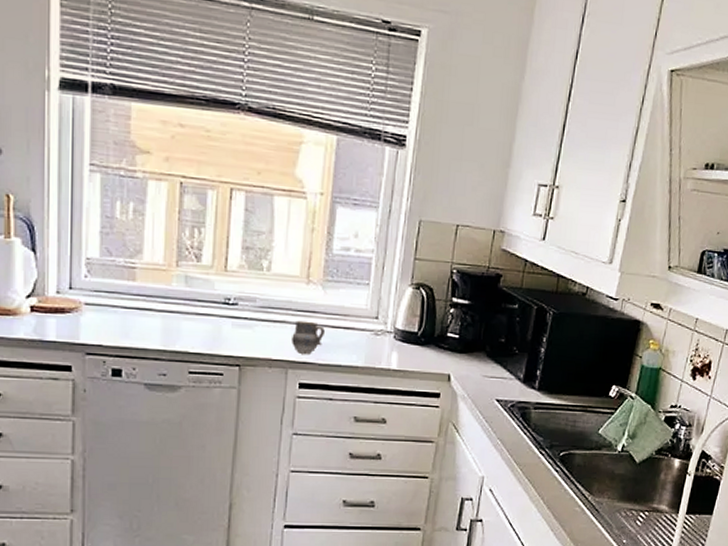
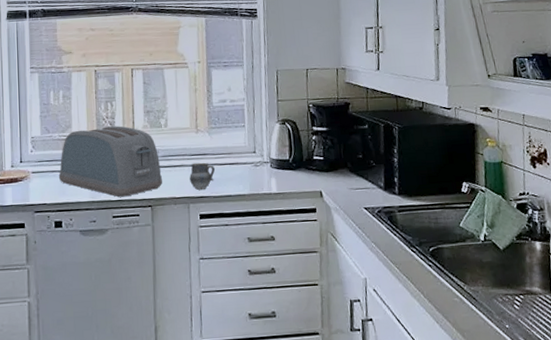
toaster: none [120,258,257,350] -> present [58,126,162,197]

